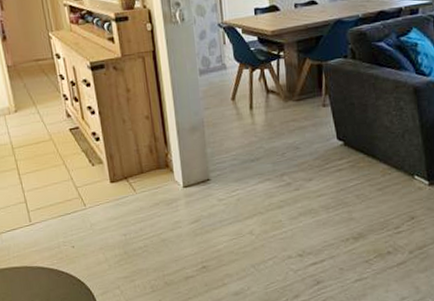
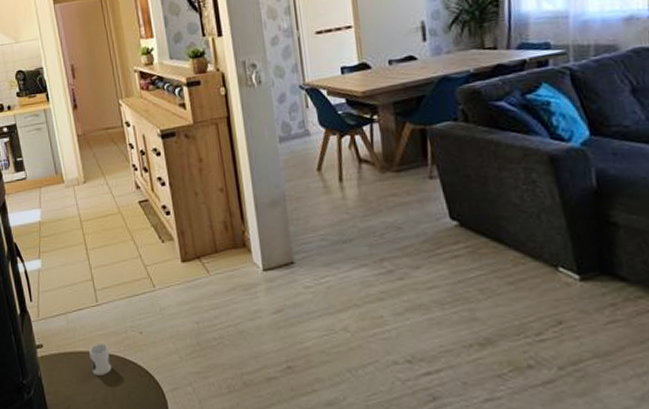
mug: none [23,258,46,287] -> present [89,344,112,375]

